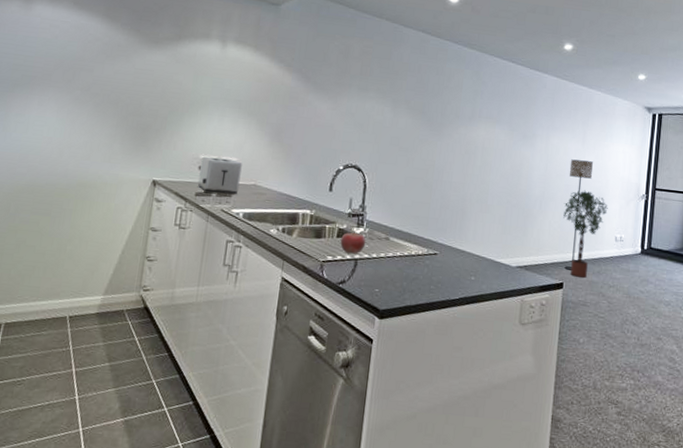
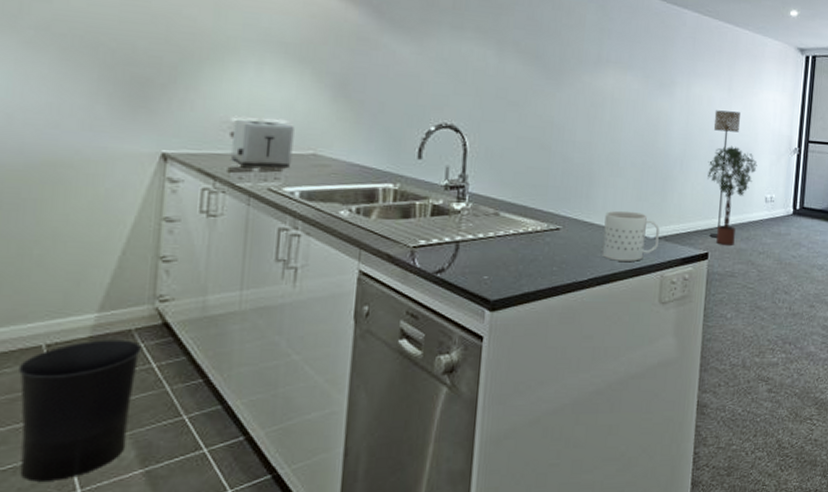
waste bin: none [45,316,130,420] -> present [17,339,142,482]
fruit: present [340,230,366,254] -> none [436,205,470,236]
mug: none [471,241,521,286] -> present [602,210,660,261]

